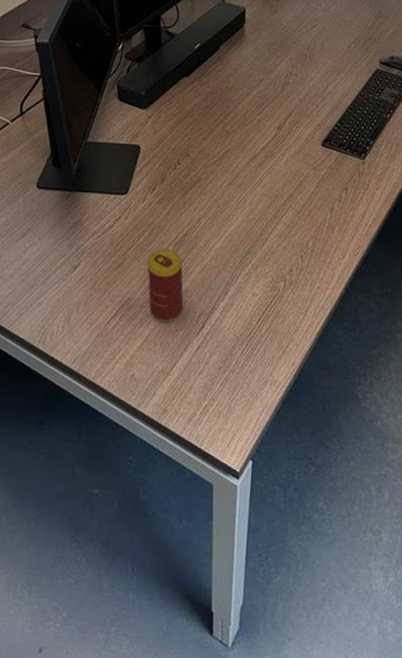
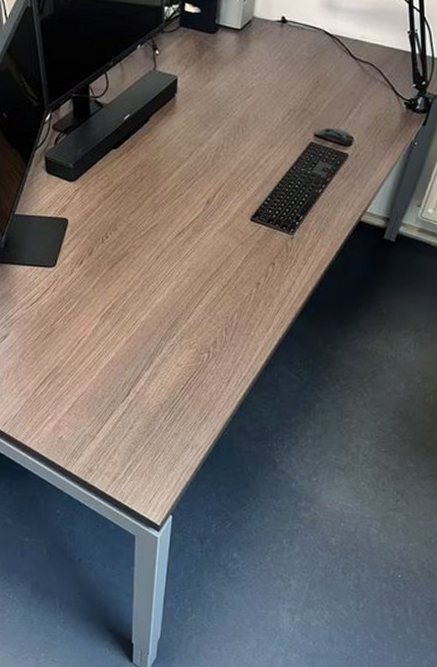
beverage can: present [147,249,182,322] -> none [74,321,109,390]

